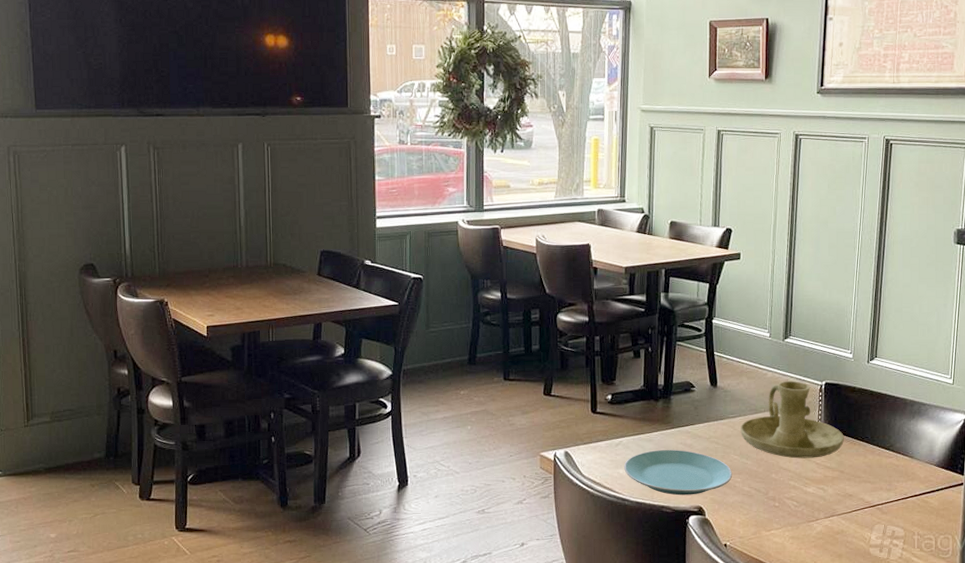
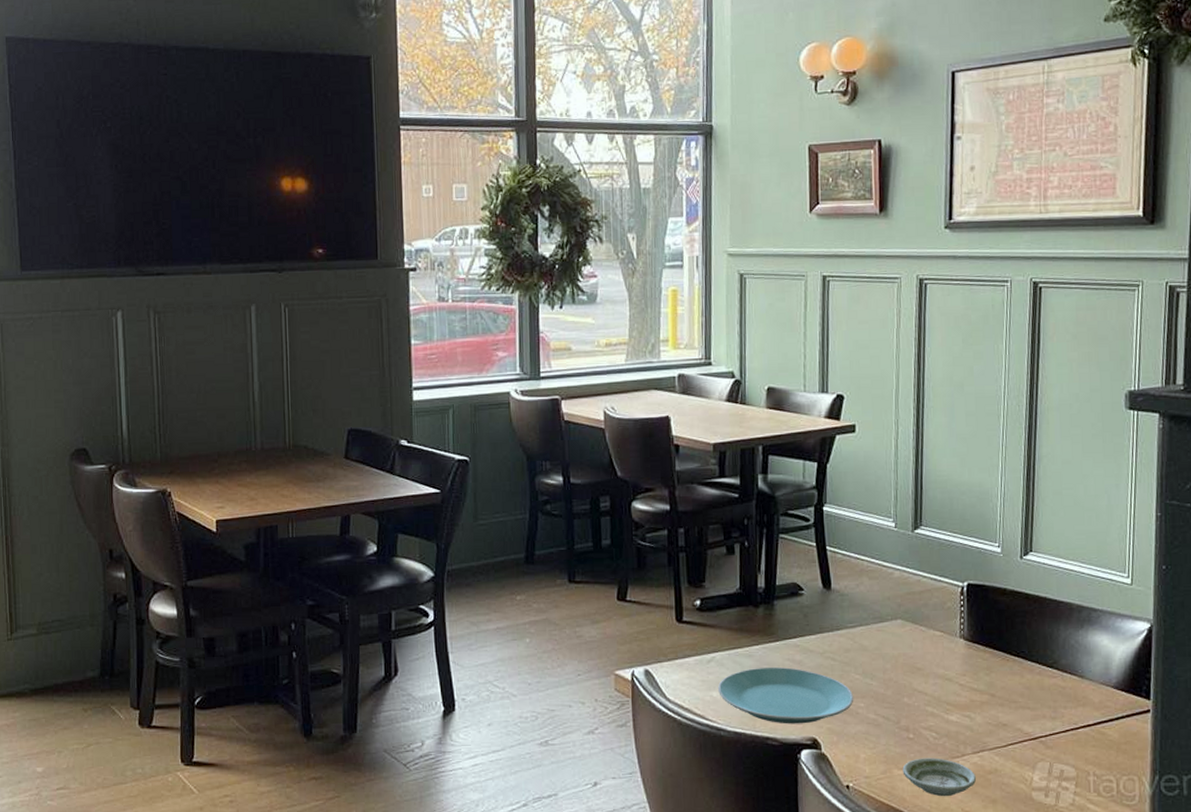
candle holder: present [740,381,845,459] -> none [862,582,995,679]
saucer: none [769,521,827,553] -> present [902,758,977,797]

